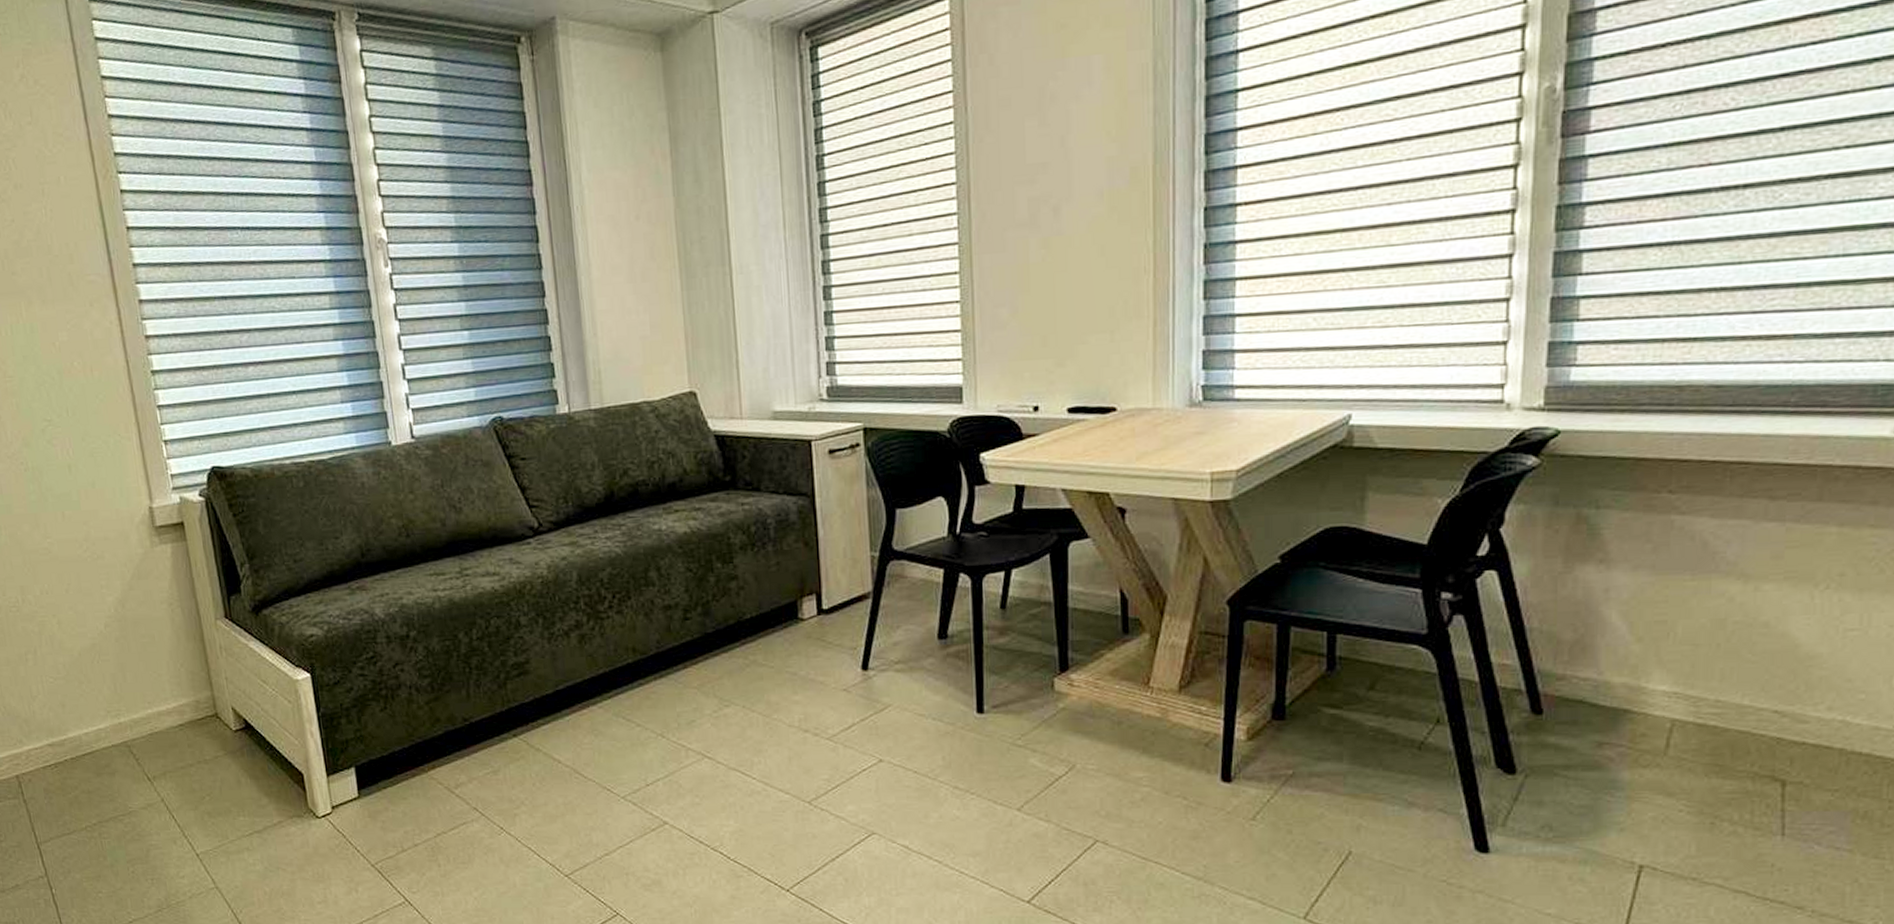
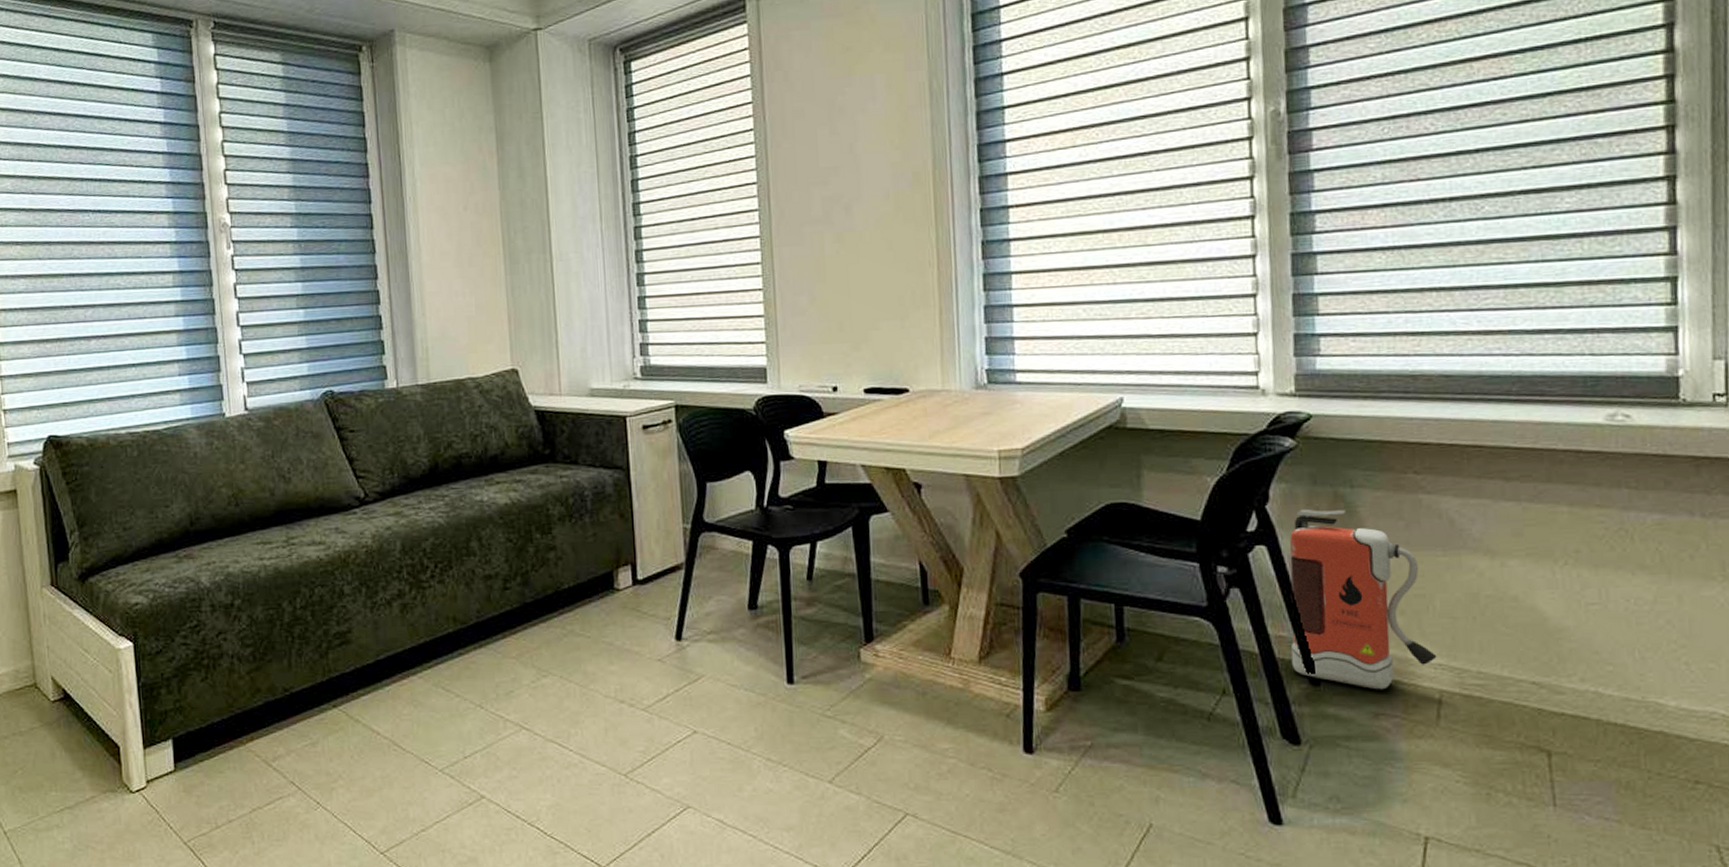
fire extinguisher: none [1513,531,1673,719] -> present [1289,508,1437,690]

